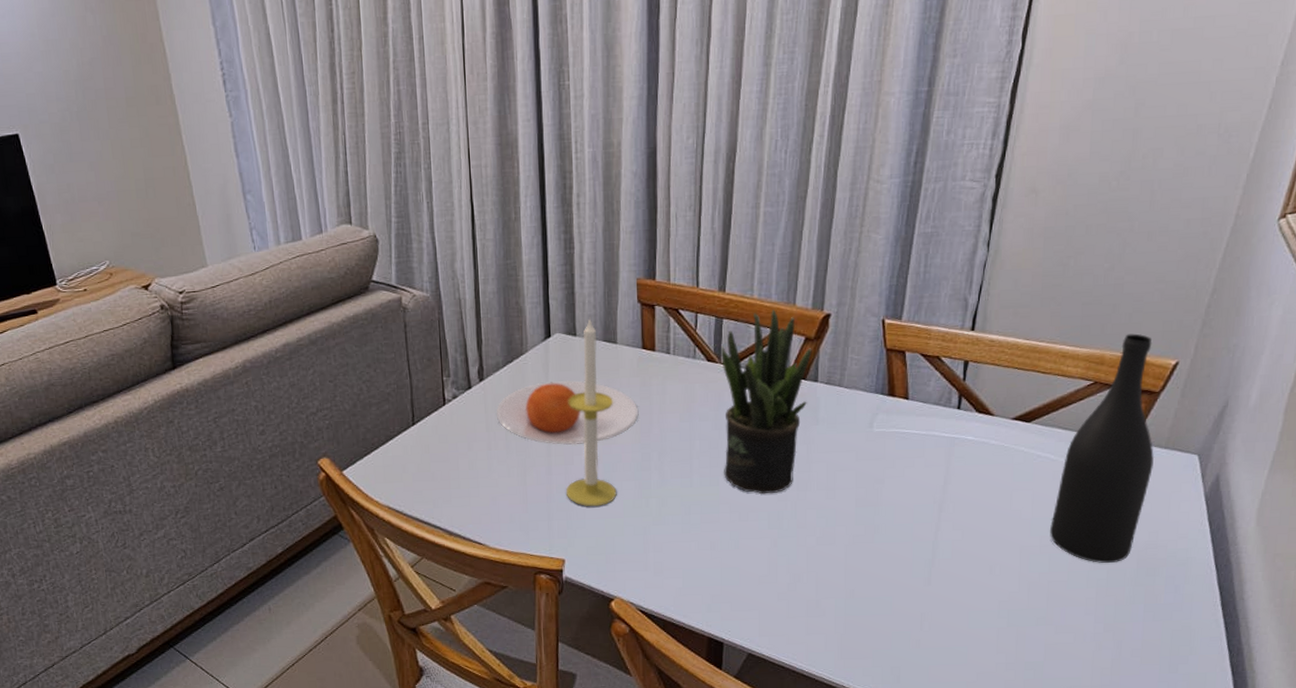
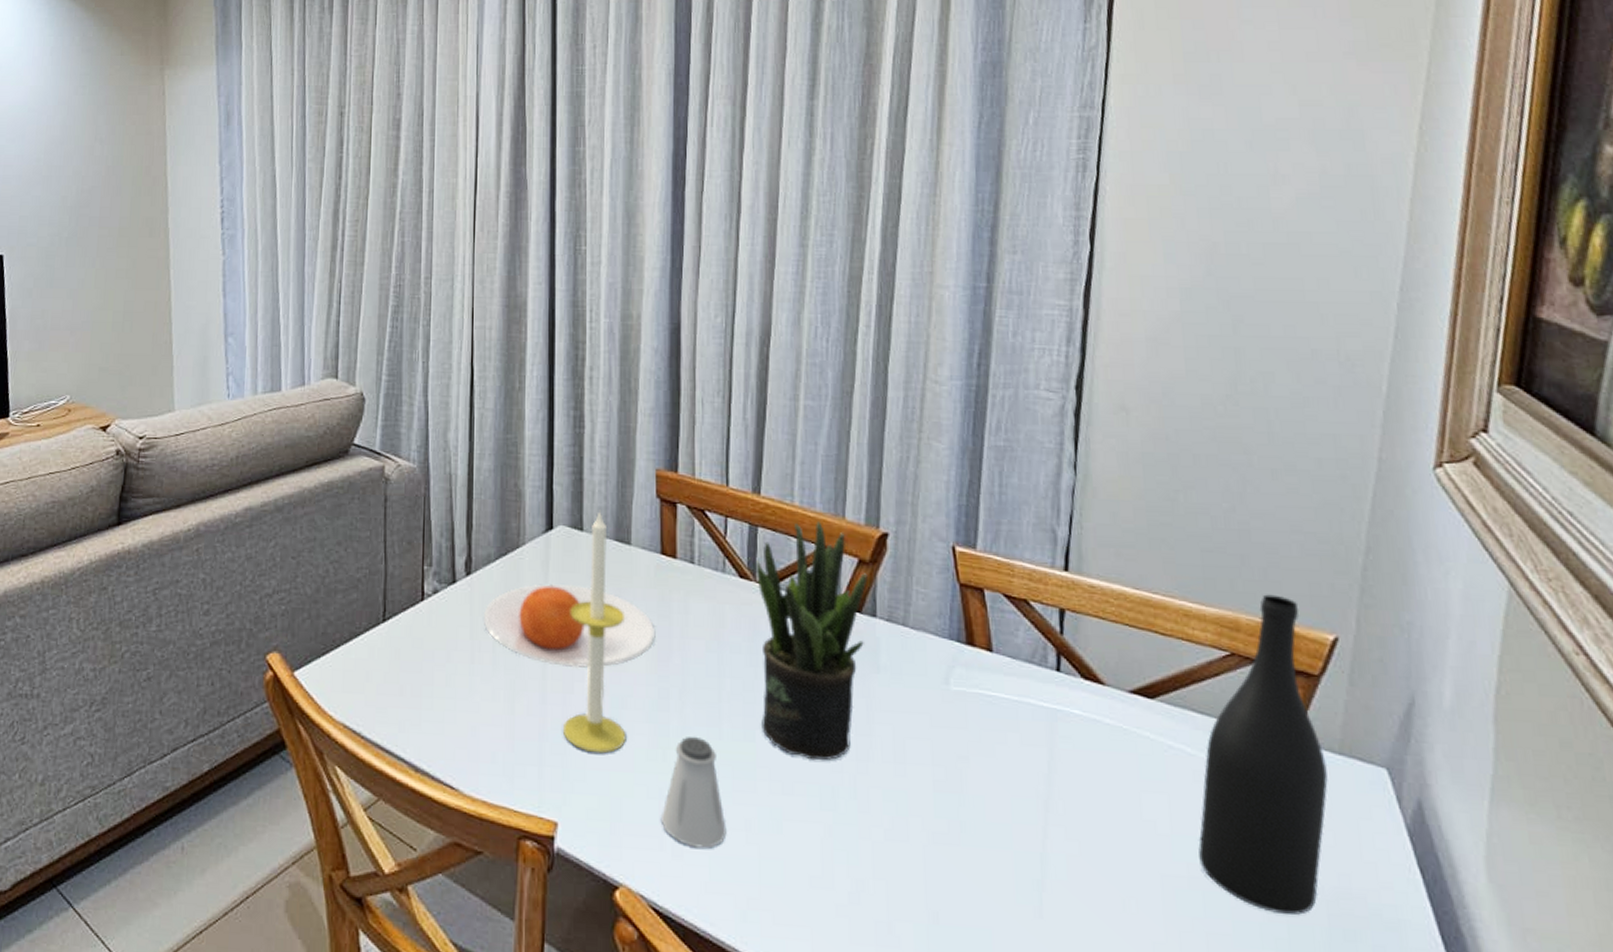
saltshaker: none [645,486,696,566] -> present [660,736,727,849]

